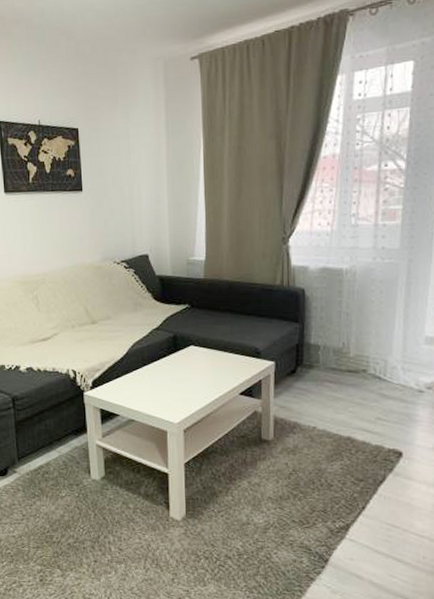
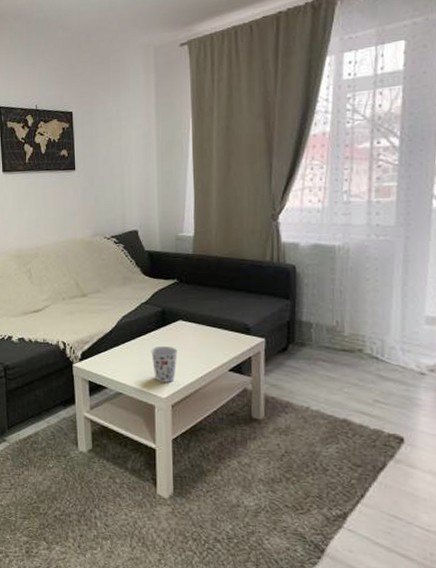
cup: none [163,371,190,408] -> present [151,345,178,382]

